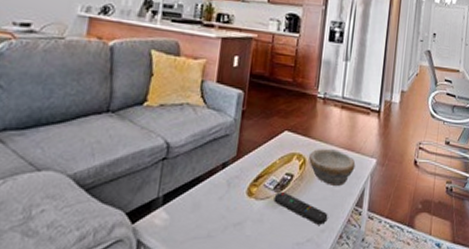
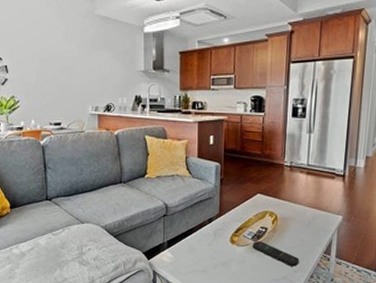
bowl: present [309,149,356,186] -> none [280,208,323,237]

